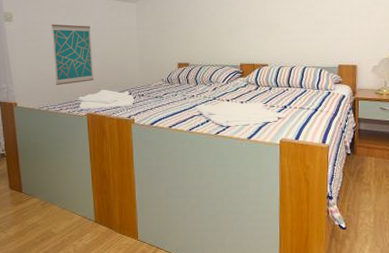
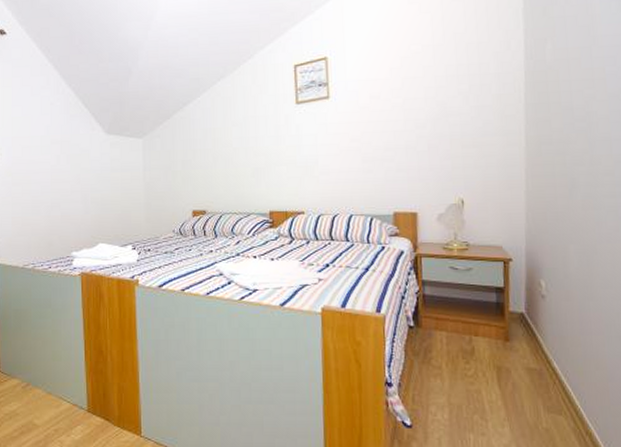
wall art: present [51,24,94,86] -> none [41,164,91,239]

